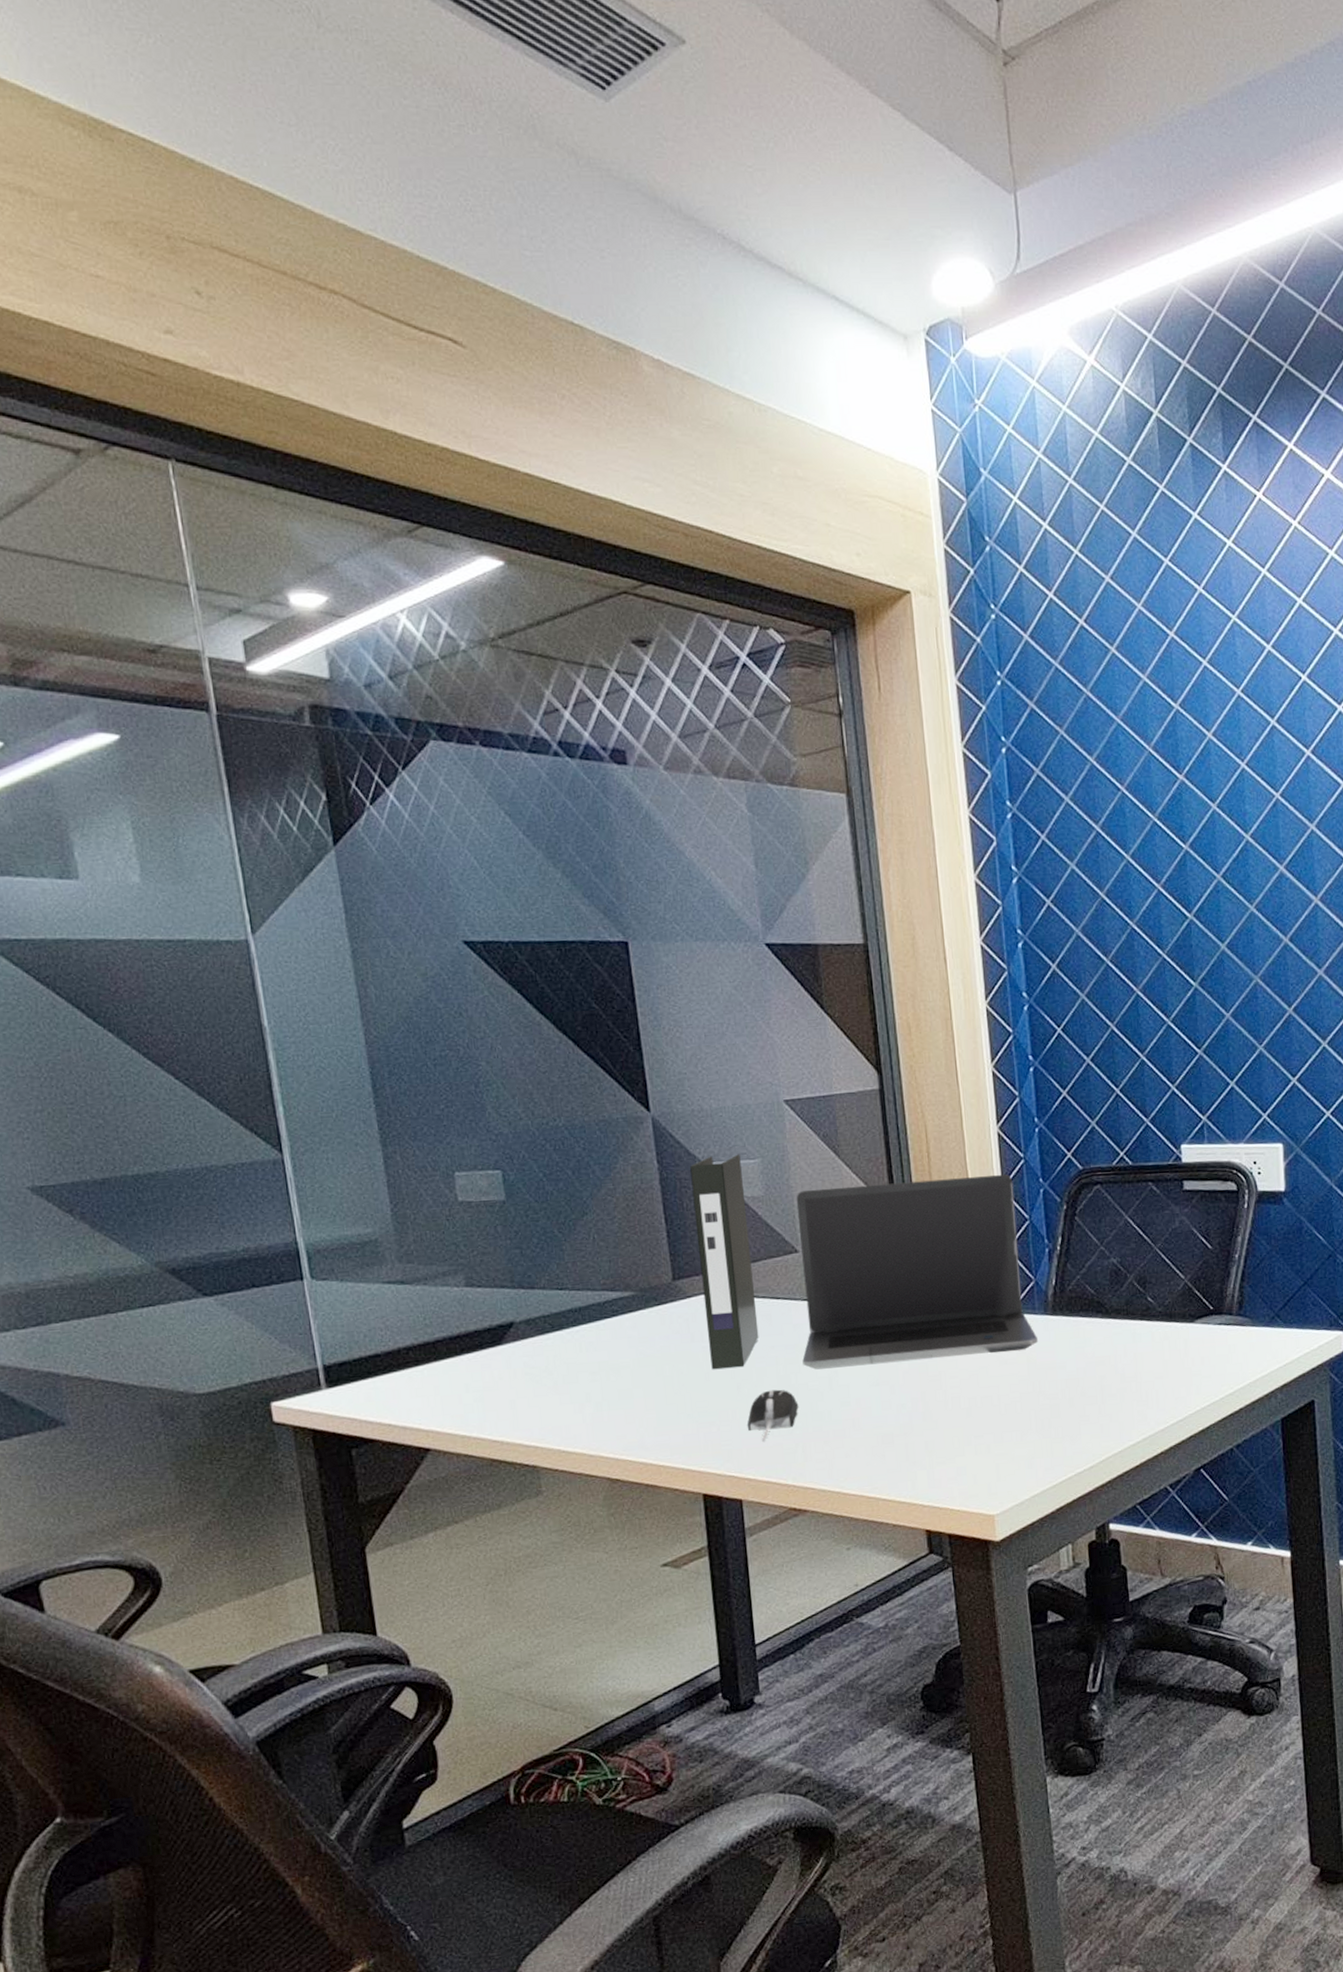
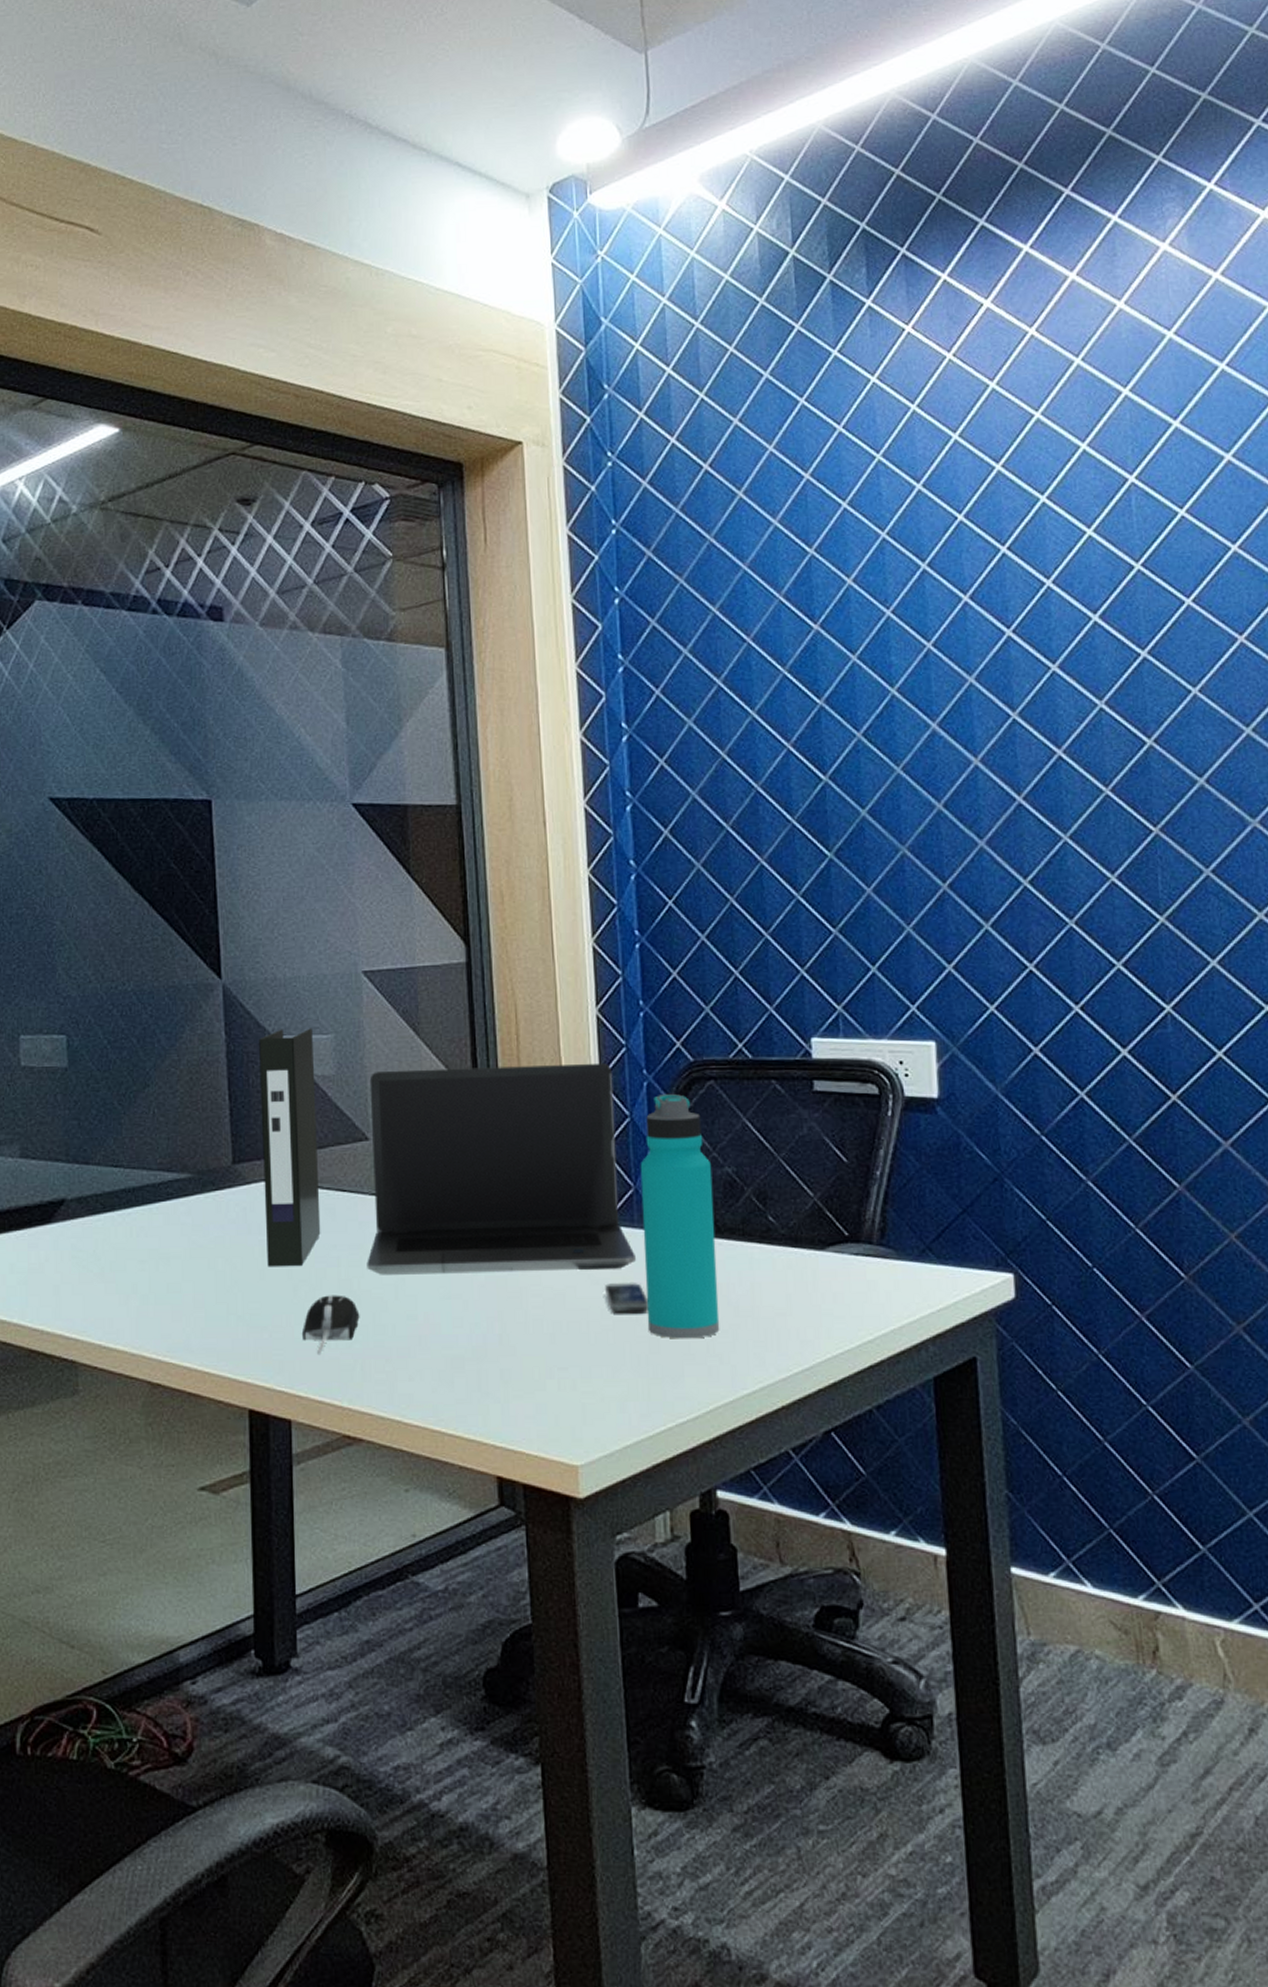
mobile phone: none [1011,1359,1049,1387] -> present [604,1282,648,1313]
water bottle: none [1039,1197,1110,1404] -> present [640,1093,720,1339]

